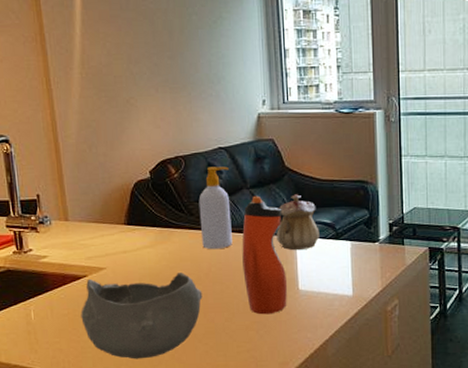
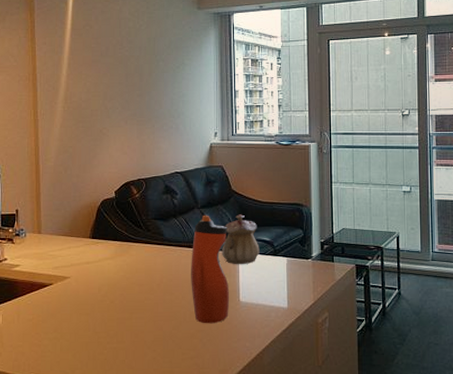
bowl: present [81,273,203,359] -> none [44,283,154,364]
soap bottle: present [198,166,232,250] -> none [155,189,183,263]

